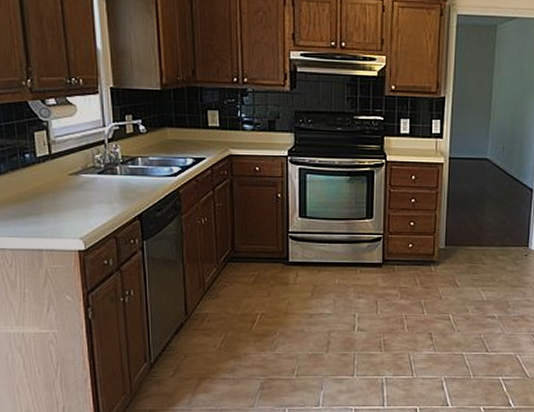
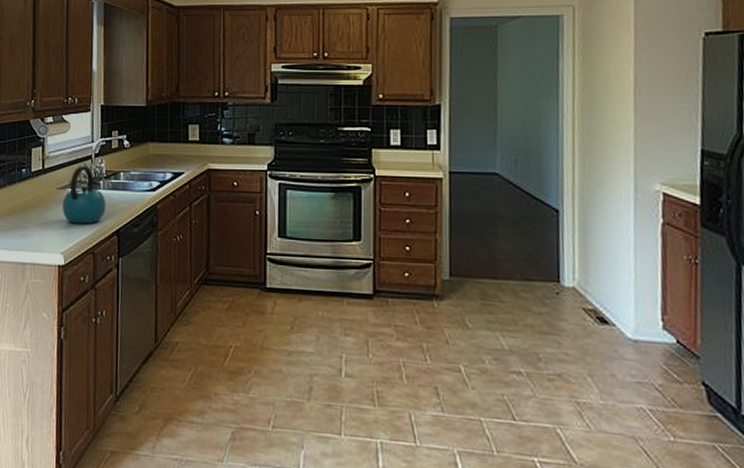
kettle: none [76,151,125,210] -> present [62,166,106,224]

